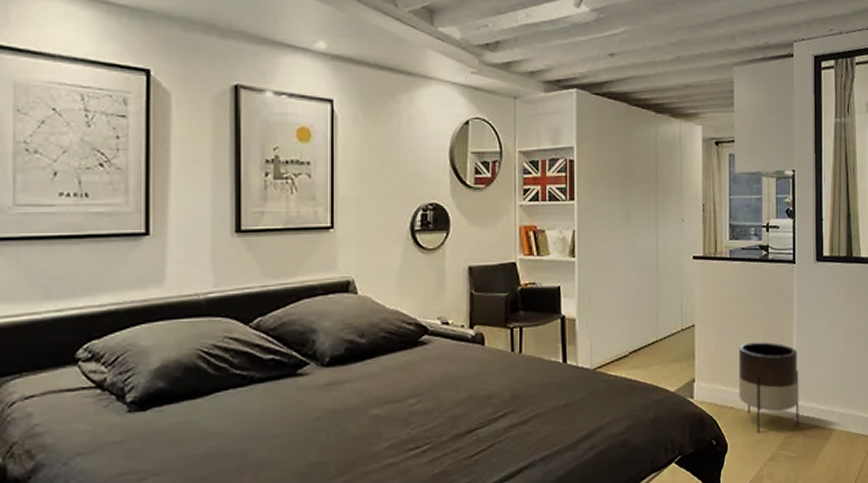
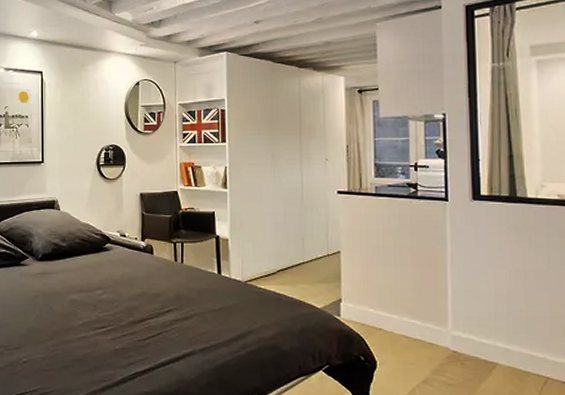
planter: present [738,342,799,433] -> none [386,271,456,356]

